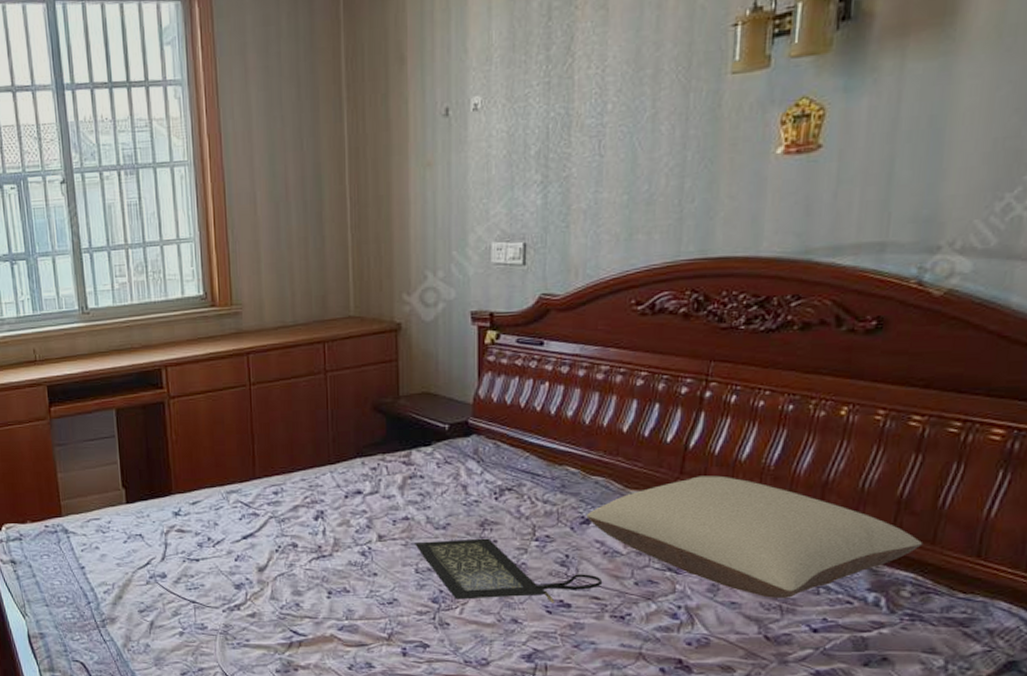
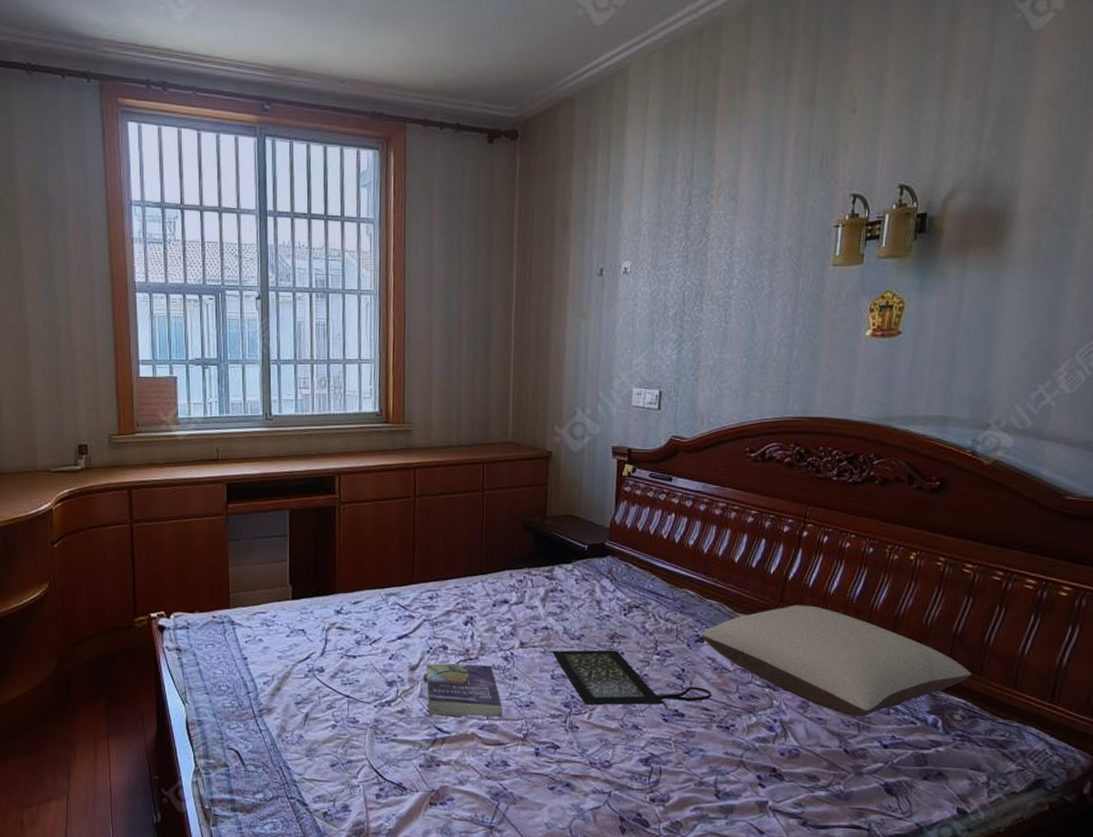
book: none [274,562,364,617] -> present [424,663,503,717]

